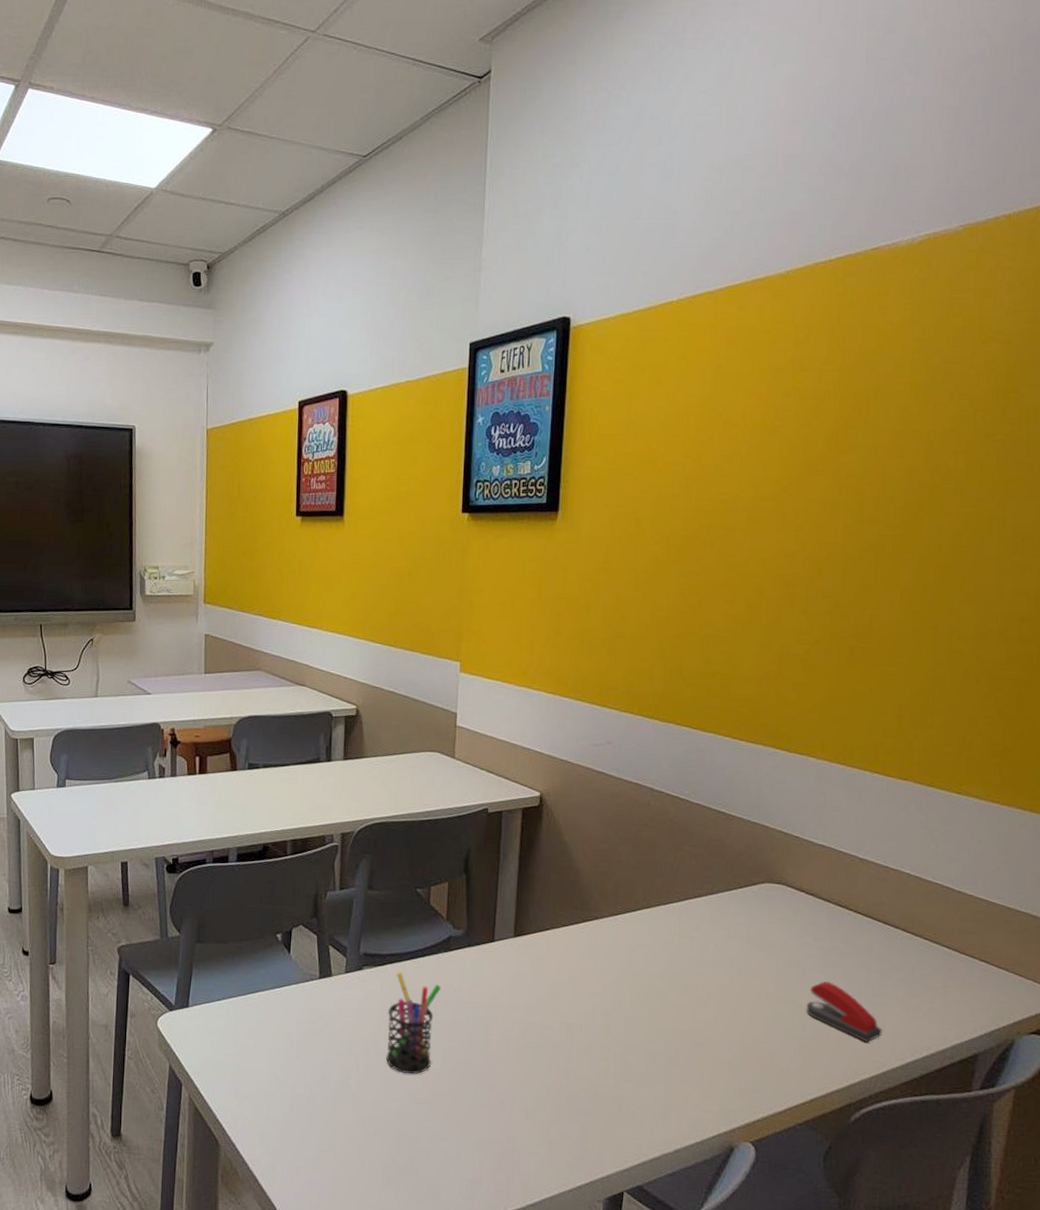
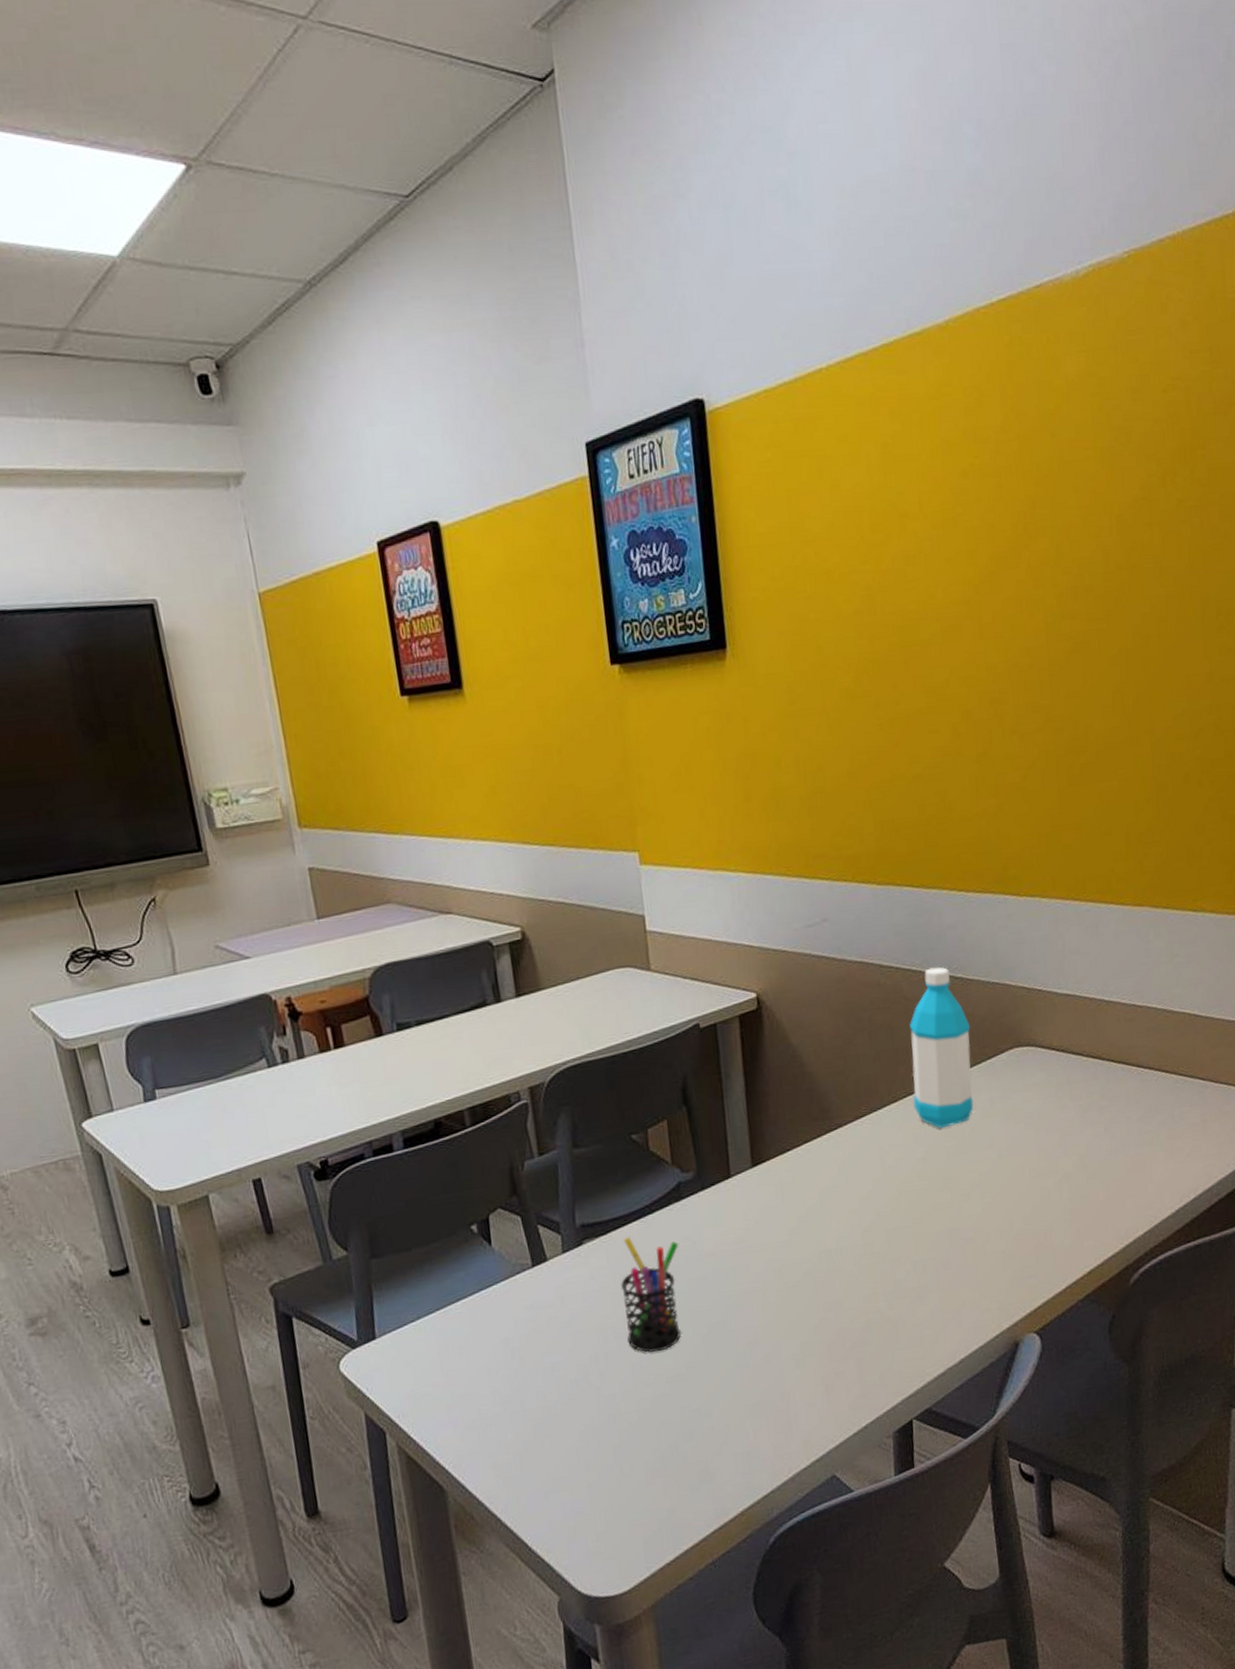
water bottle: none [665,799,727,940] -> present [910,966,974,1129]
stapler: present [806,981,882,1043] -> none [1072,1141,1150,1198]

